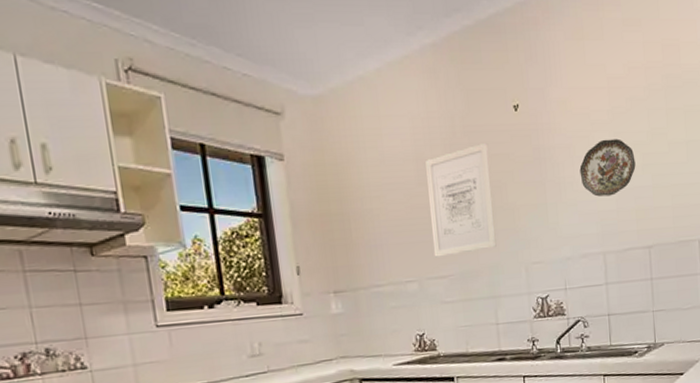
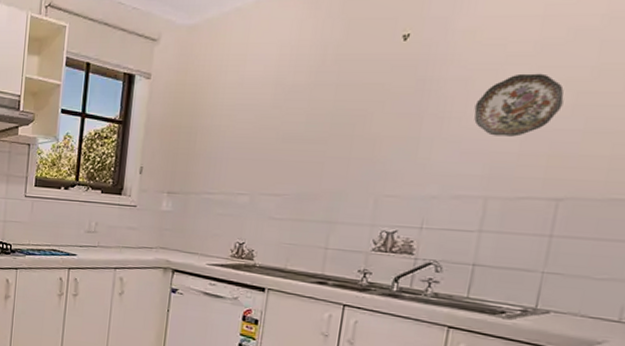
wall art: present [425,142,497,257] -> none [272,71,362,177]

